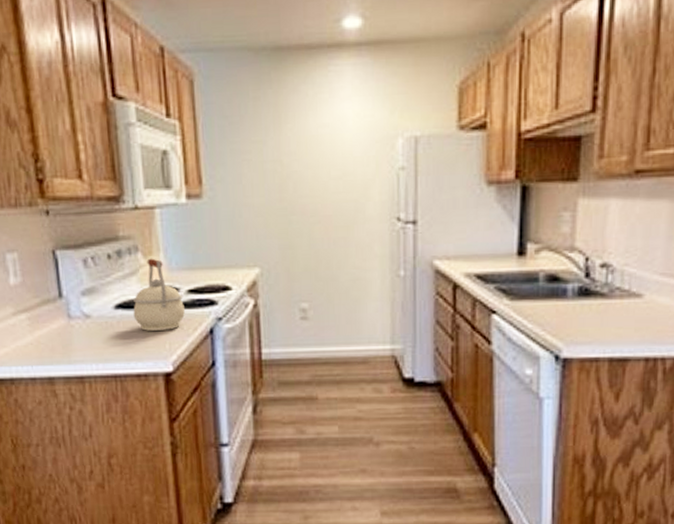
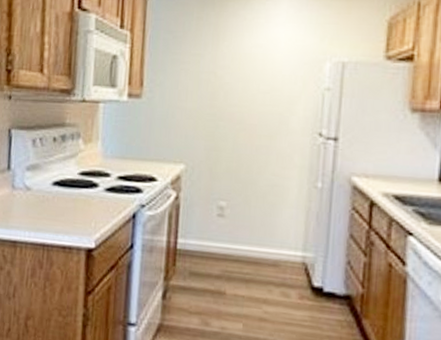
kettle: present [133,258,185,331] -> none [67,145,113,210]

